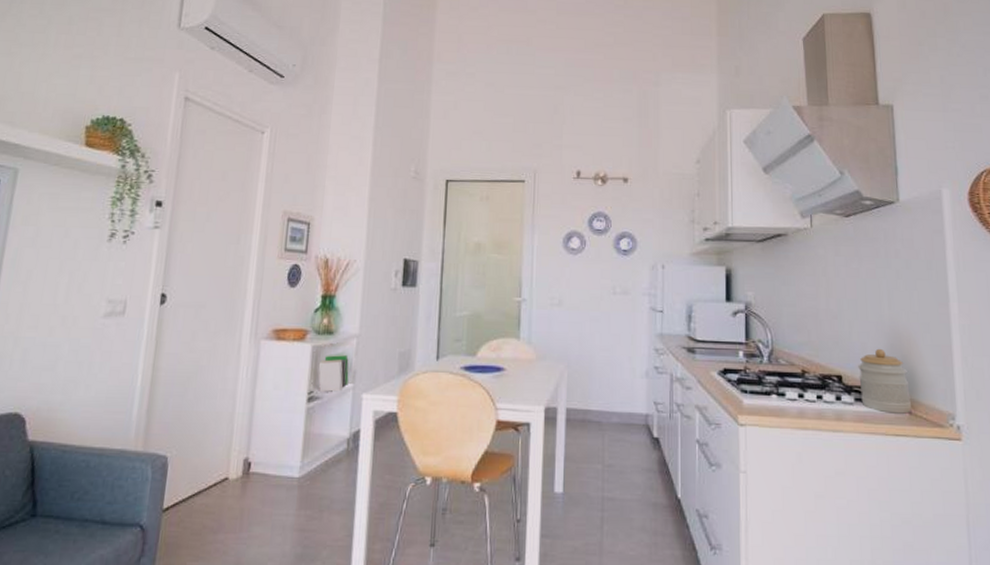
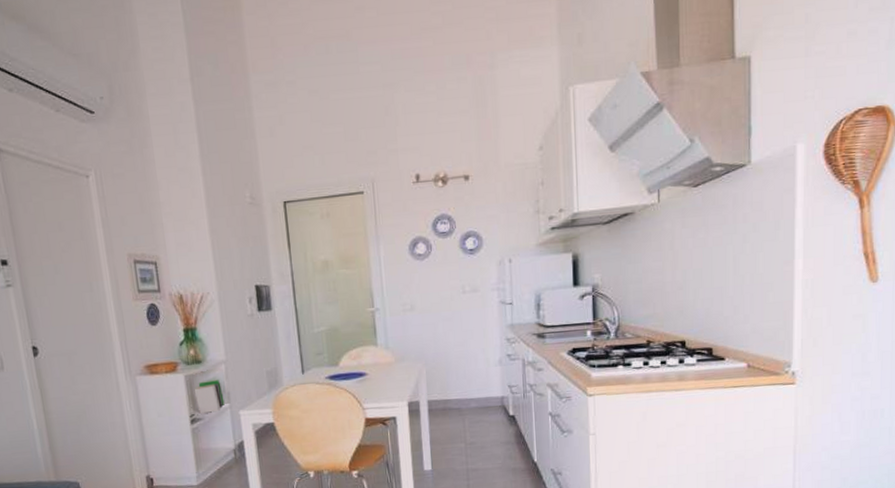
jar: present [858,348,912,414] -> none [701,311,751,369]

